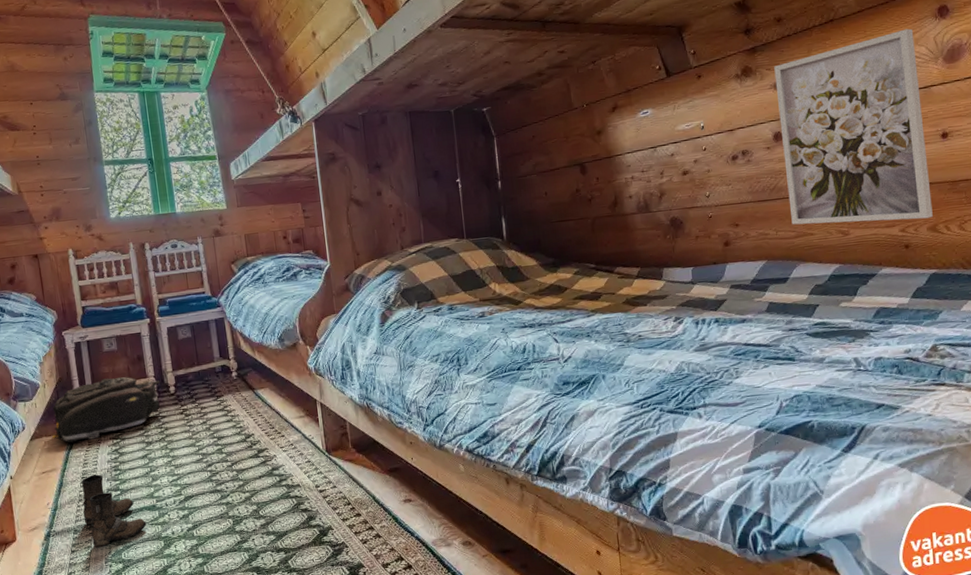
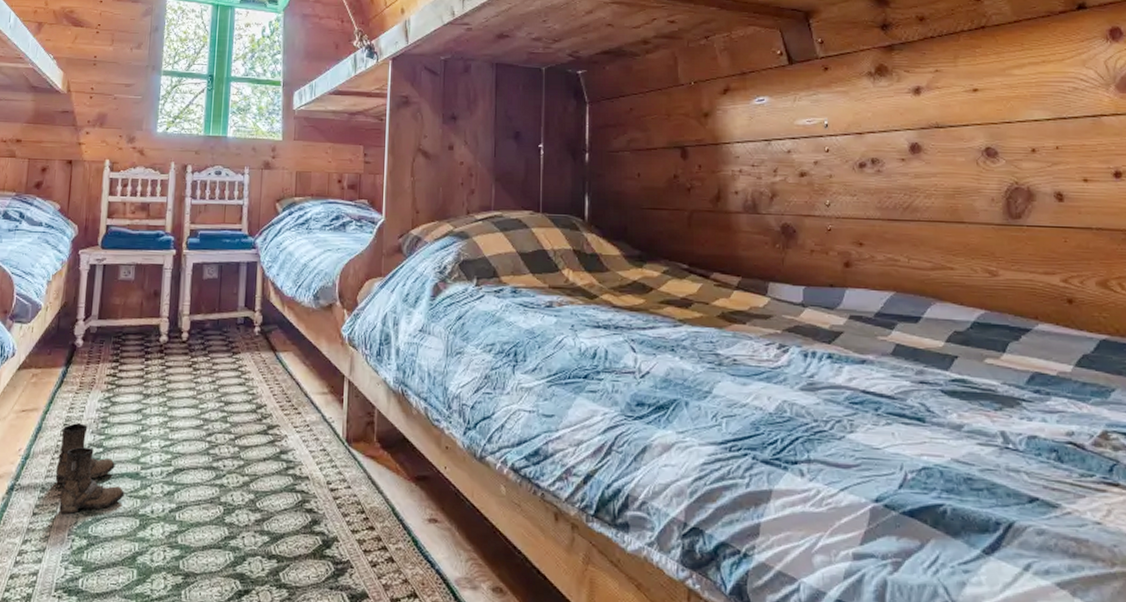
duffel bag: present [52,377,160,443] -> none [42,310,173,381]
wall art: present [774,28,933,225] -> none [914,47,1103,271]

